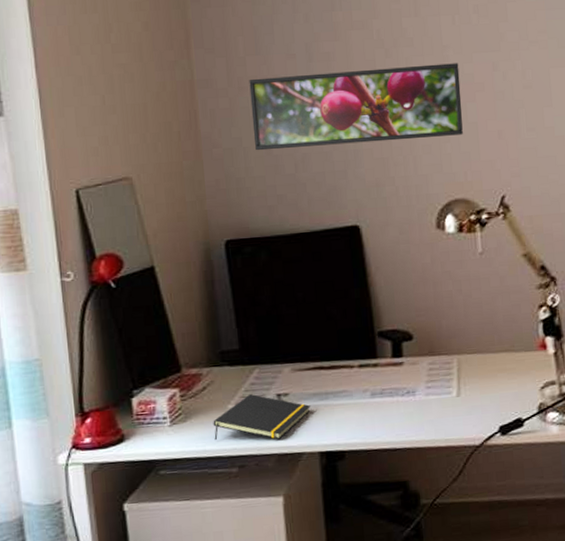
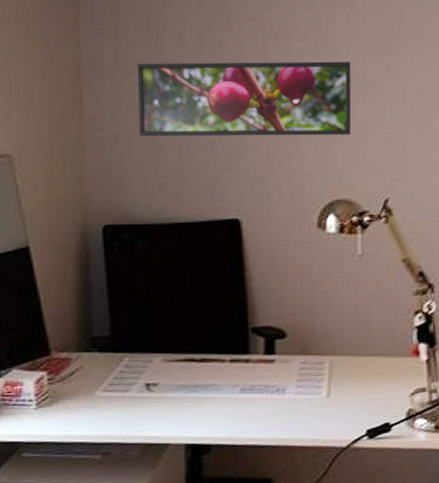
notepad: present [213,393,311,441] -> none [79,381,179,429]

